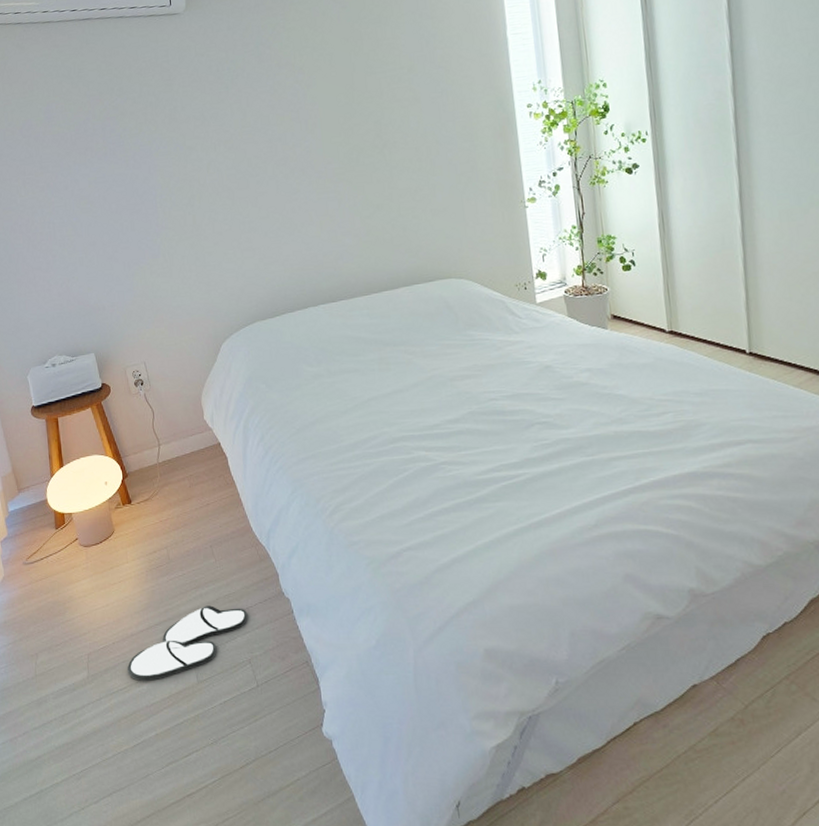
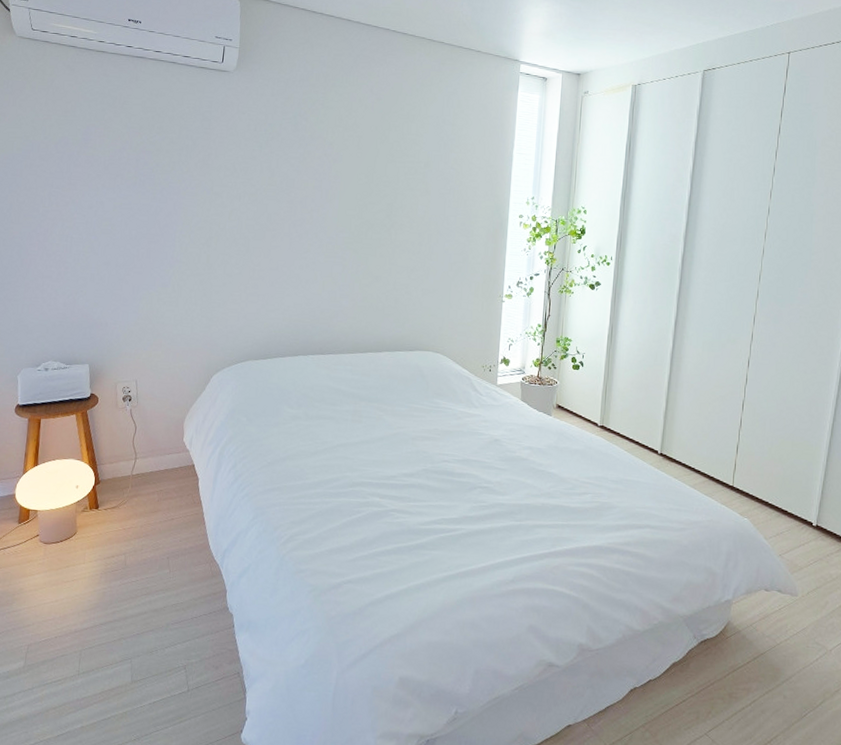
slippers: present [127,605,248,681] -> none [65,612,191,676]

